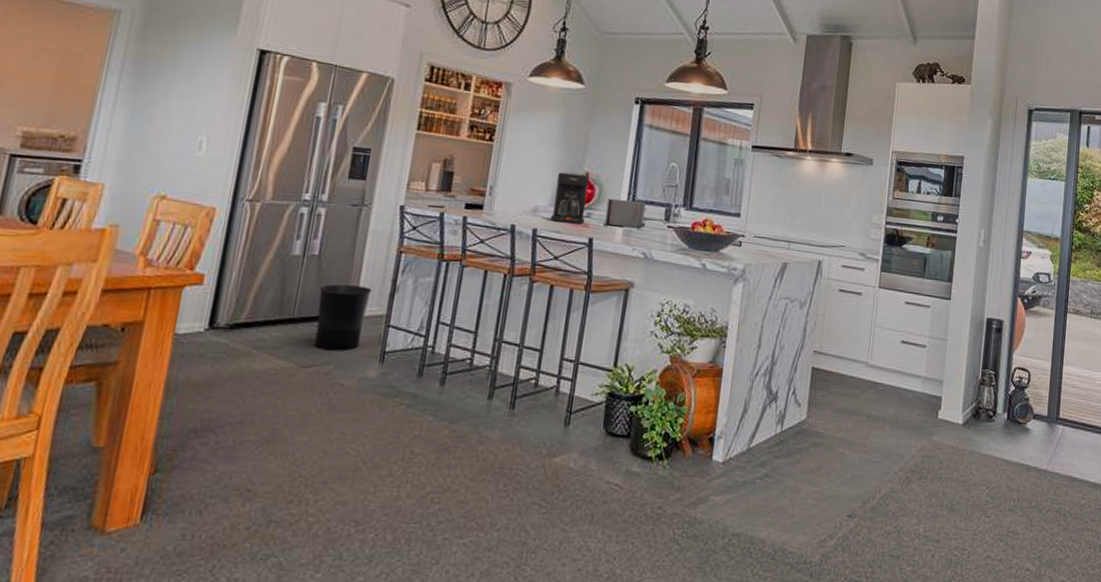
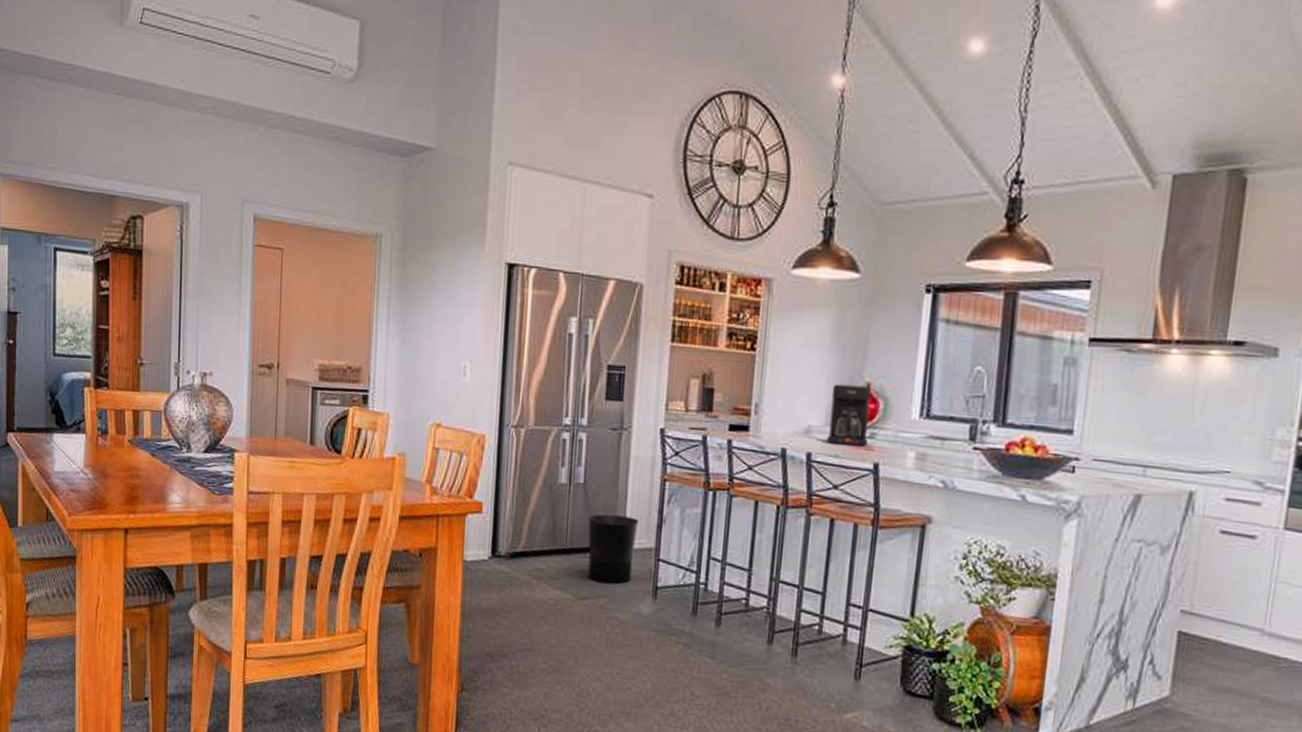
toaster: present [604,198,648,229] -> none [891,413,947,452]

